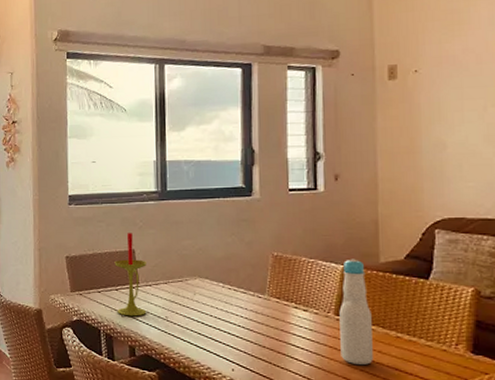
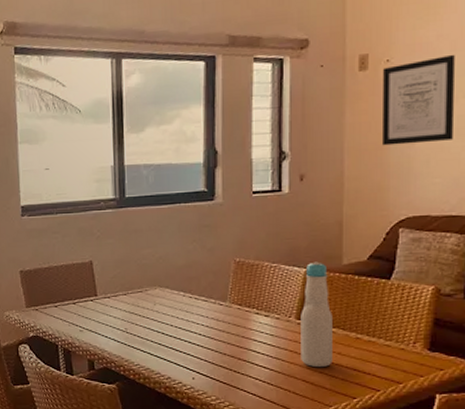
candle: present [114,233,147,317] -> none [71,243,106,330]
wall art: none [412,66,484,150] -> present [383,54,455,146]

